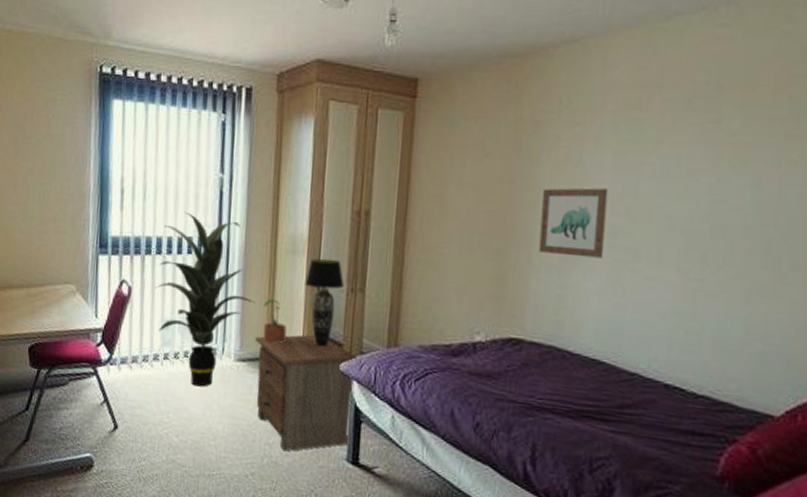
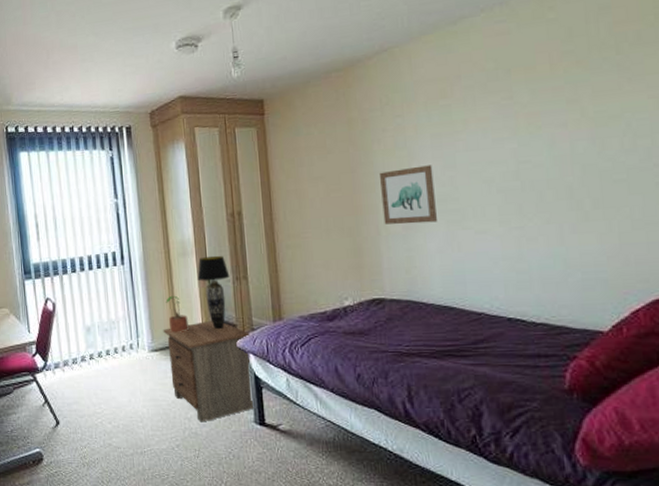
indoor plant: present [155,211,255,387] -> none [74,234,158,378]

